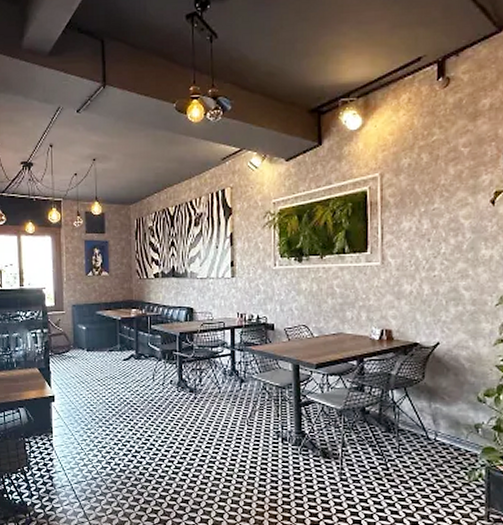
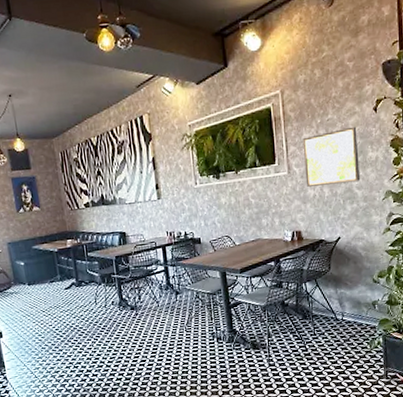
wall art: none [401,219,470,281] -> present [302,126,361,187]

